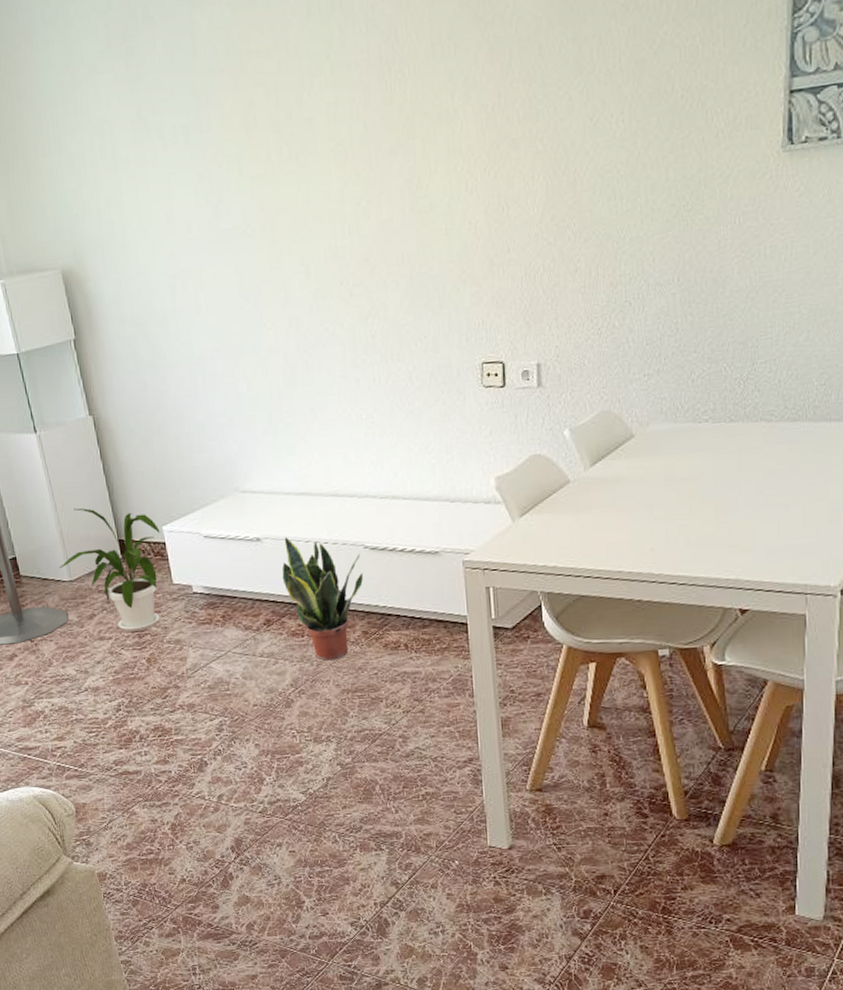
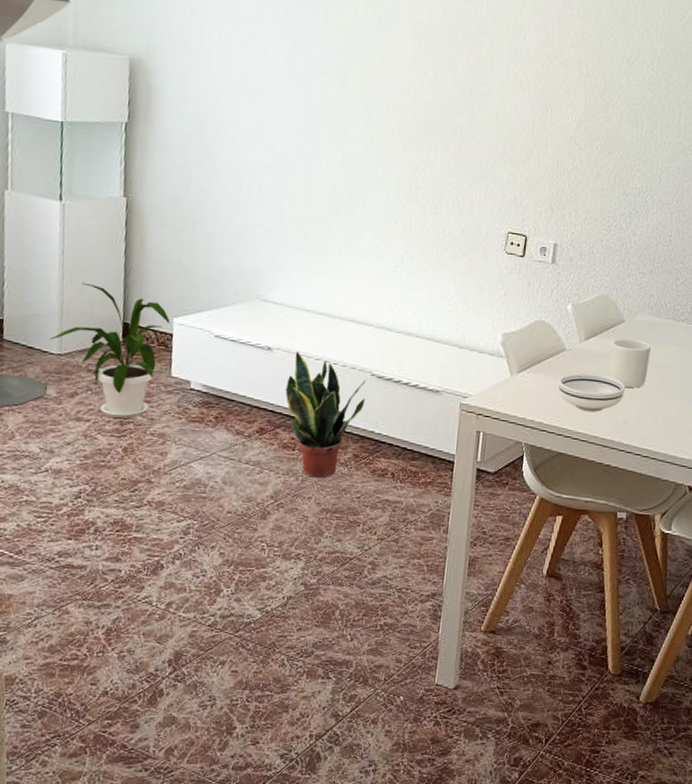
bowl: none [567,501,647,546] -> present [558,372,625,412]
mug: none [621,453,672,511] -> present [608,338,651,388]

